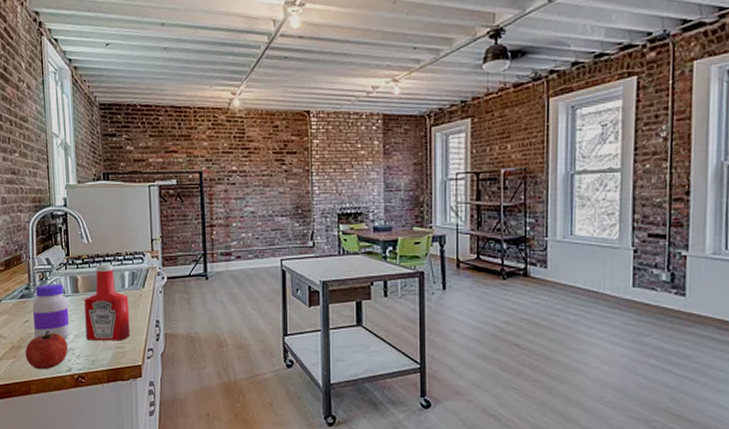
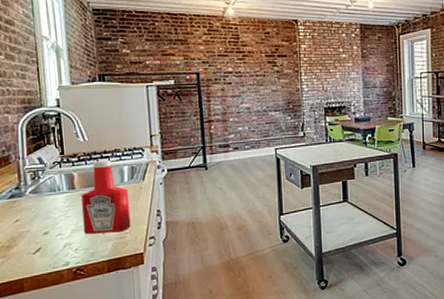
apple: present [25,330,68,370] -> none [16,227,65,267]
jar: present [33,284,70,339] -> none [24,182,67,237]

